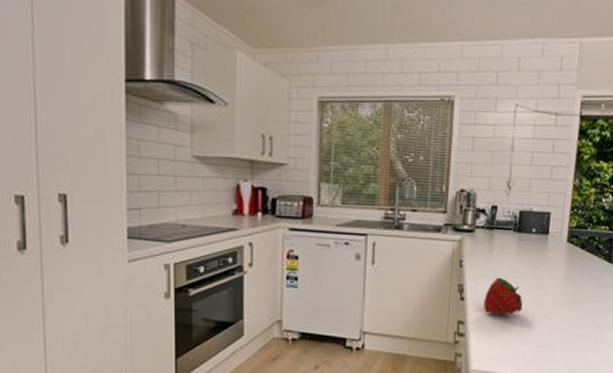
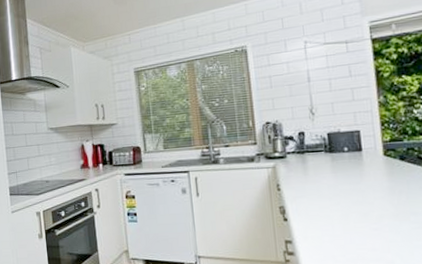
fruit: present [483,277,523,316] -> none [307,196,350,233]

